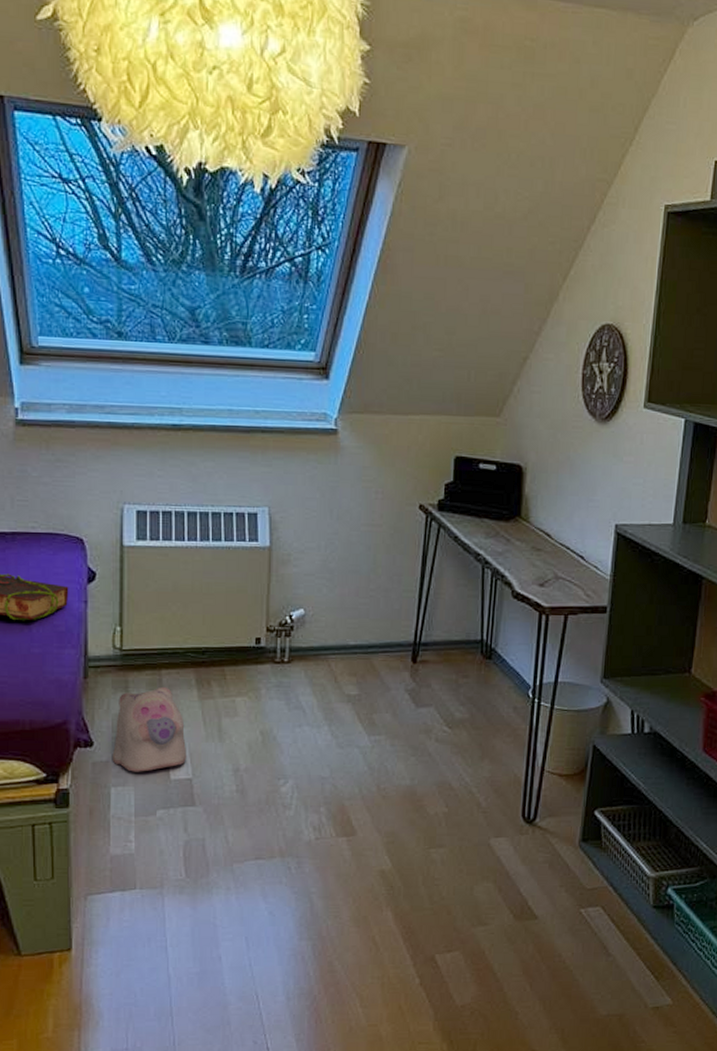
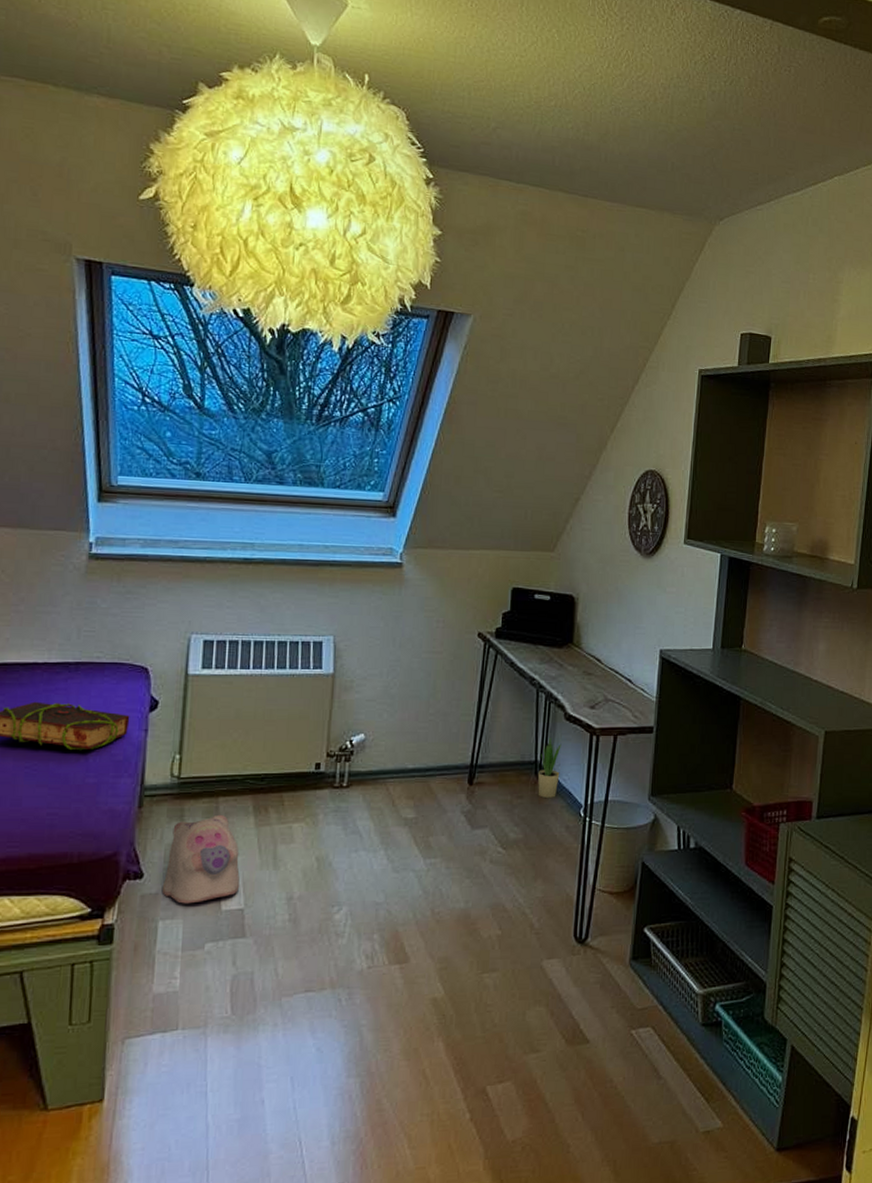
potted plant: none [483,616,509,678] -> present [537,738,561,798]

